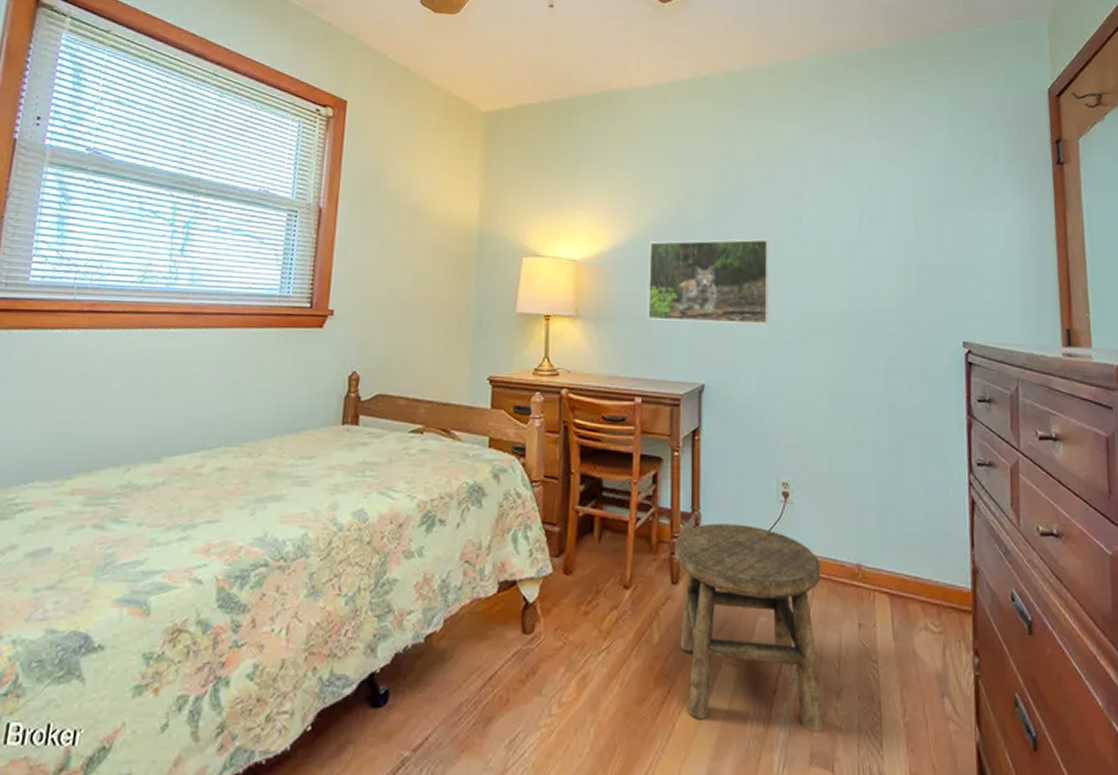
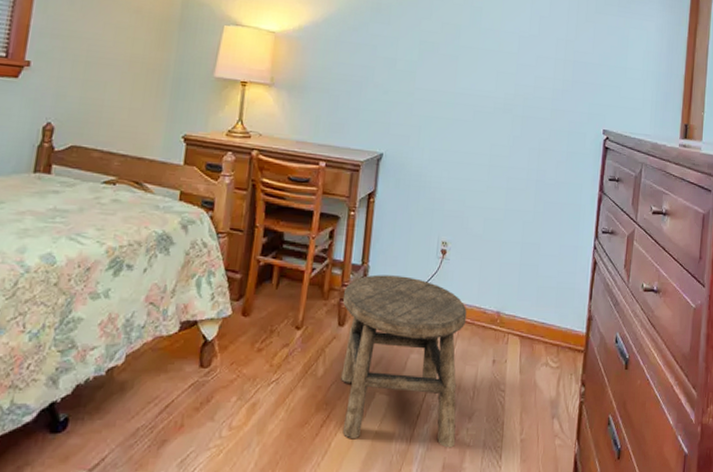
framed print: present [647,239,770,325] -> none [336,21,452,104]

